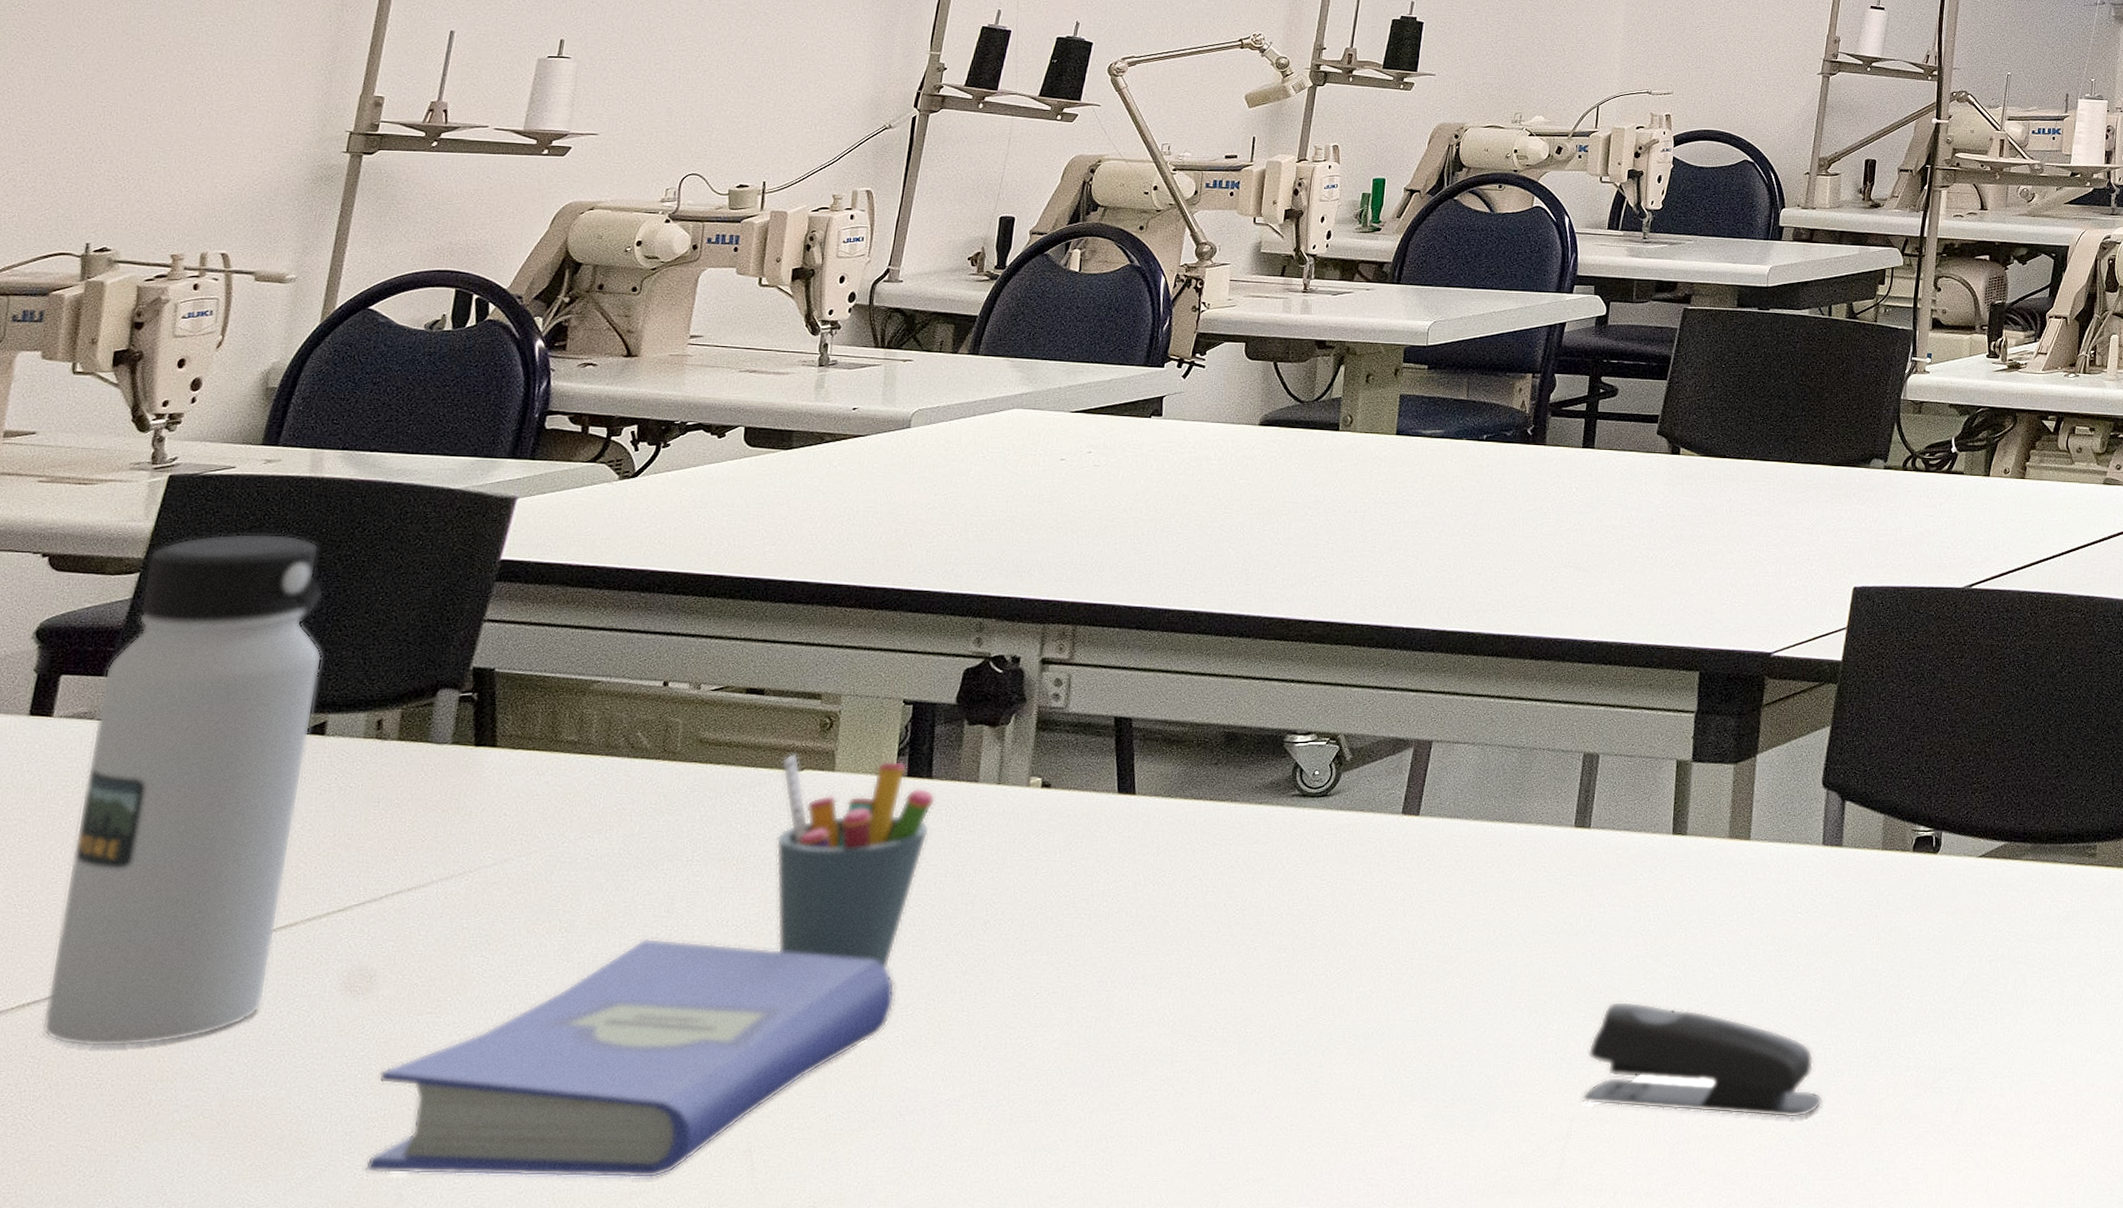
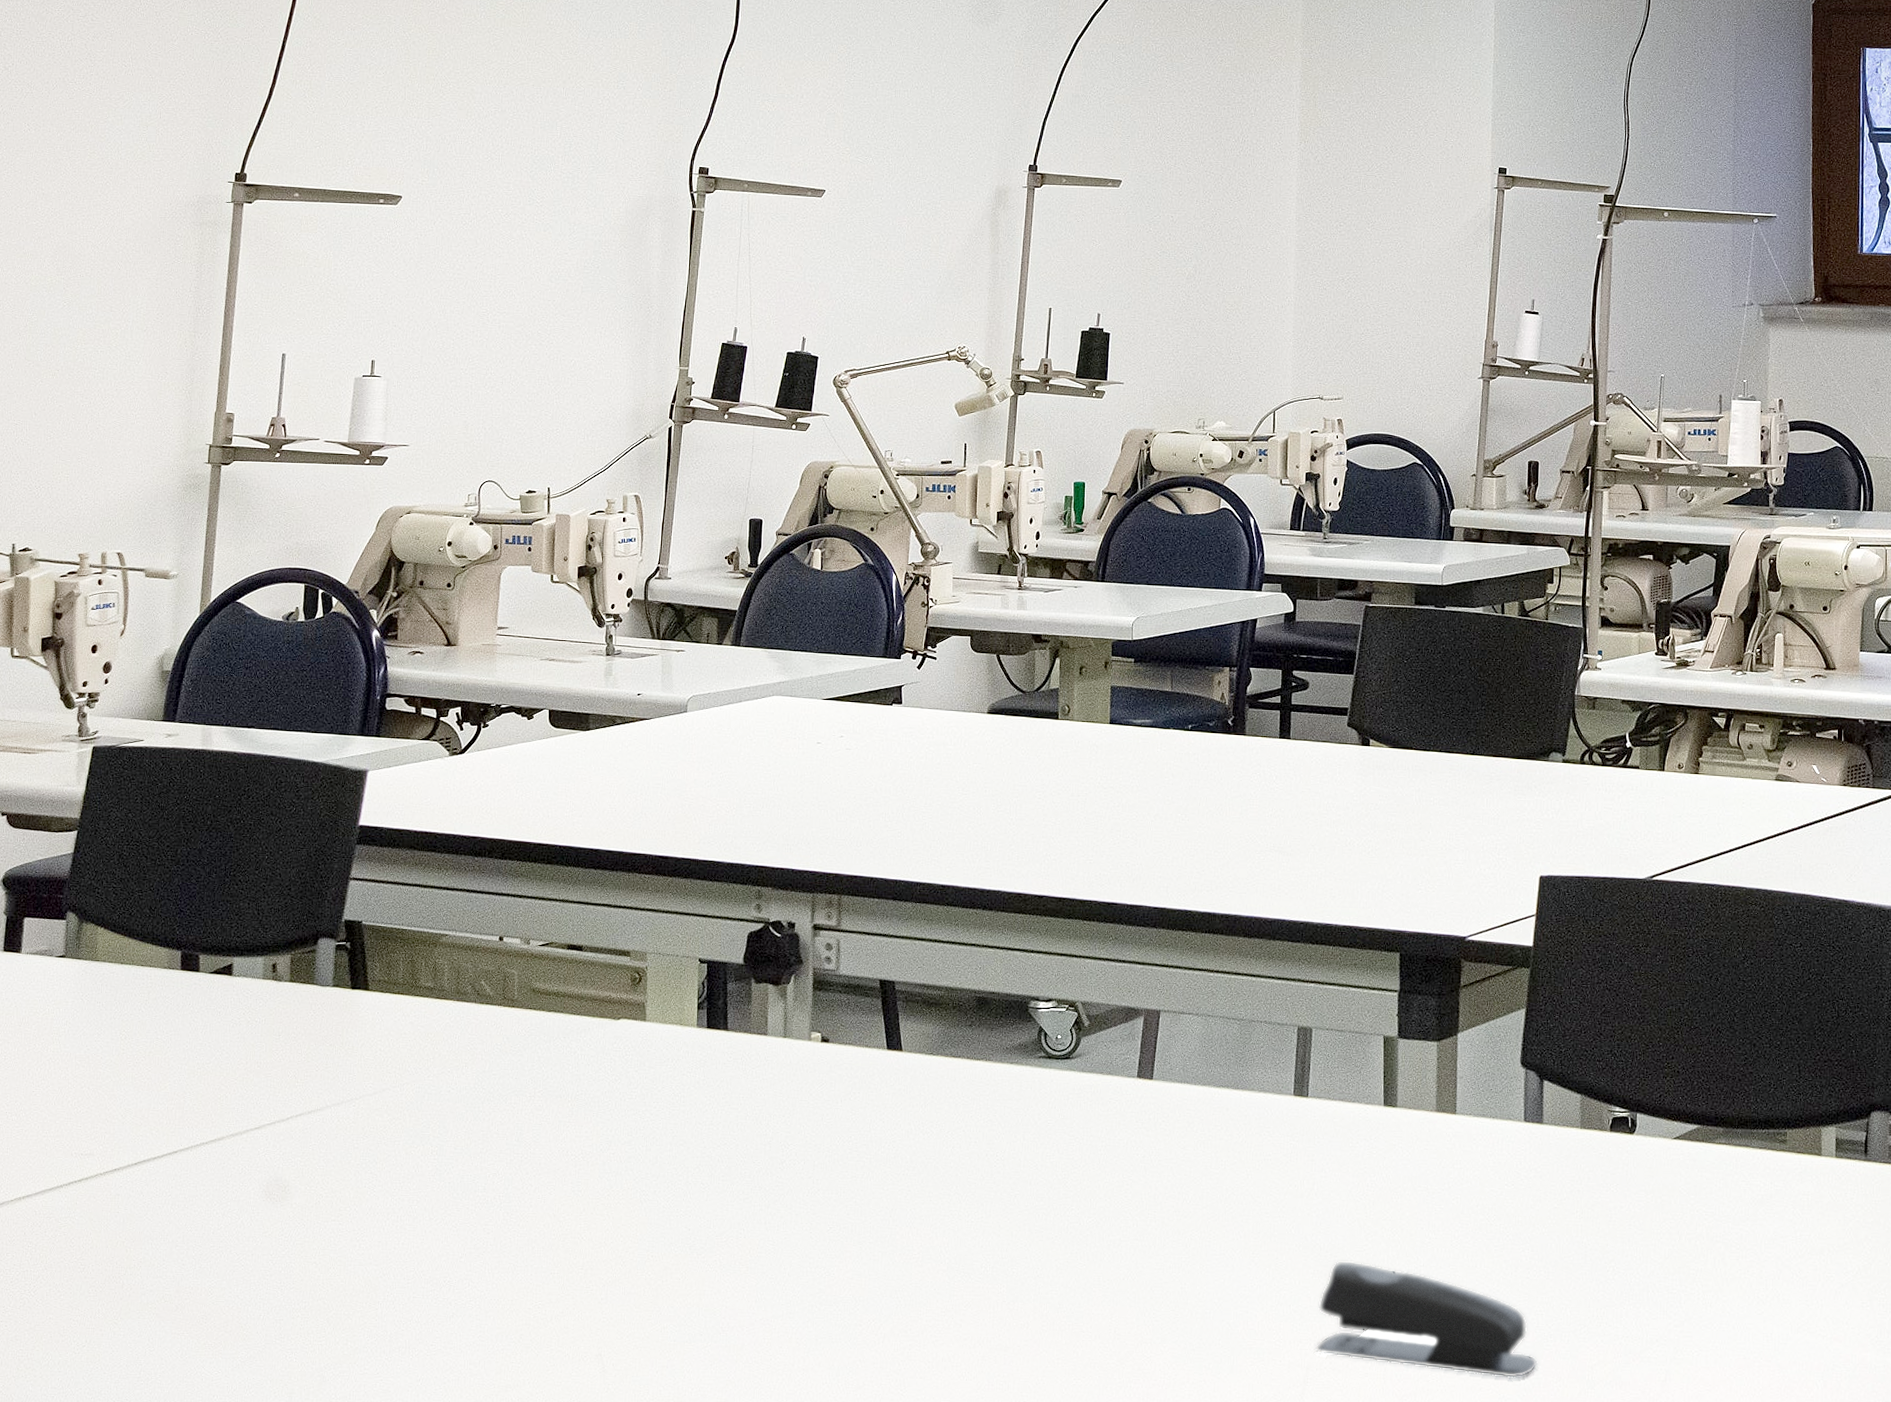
water bottle: present [42,533,324,1047] -> none [35,798,225,1238]
hardcover book: present [364,938,895,1179] -> none [293,1163,711,1375]
pen holder: present [776,753,935,969] -> none [601,1004,732,1200]

